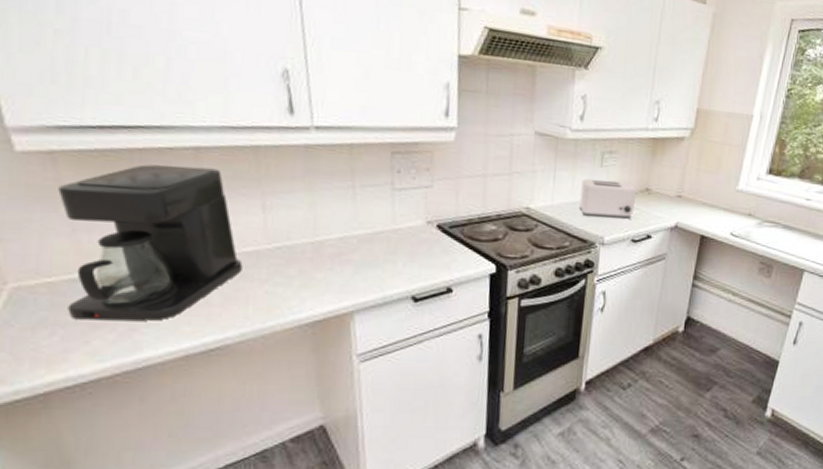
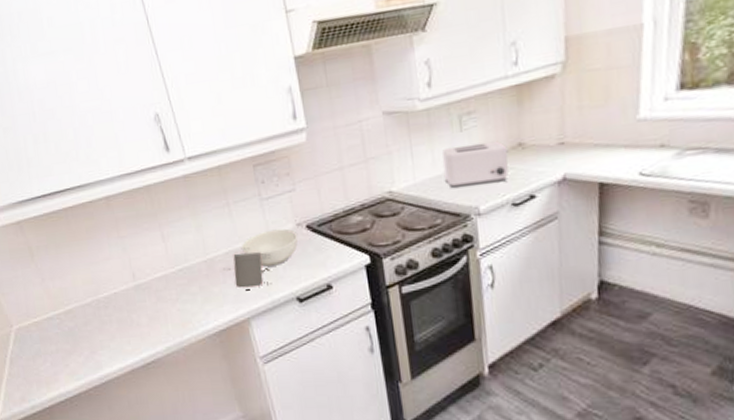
coffee maker: present [58,164,243,321] -> none [28,211,158,349]
canister: none [333,236,392,282] -> present [223,247,273,291]
bowl: none [359,222,427,261] -> present [241,228,298,267]

